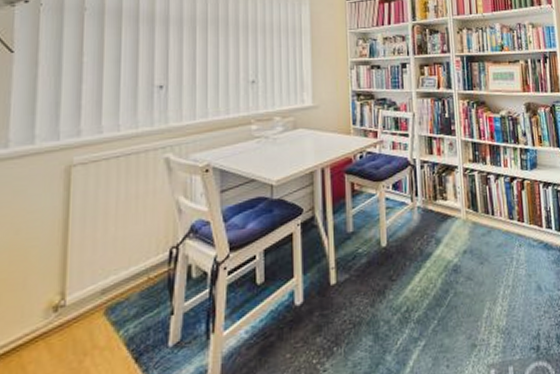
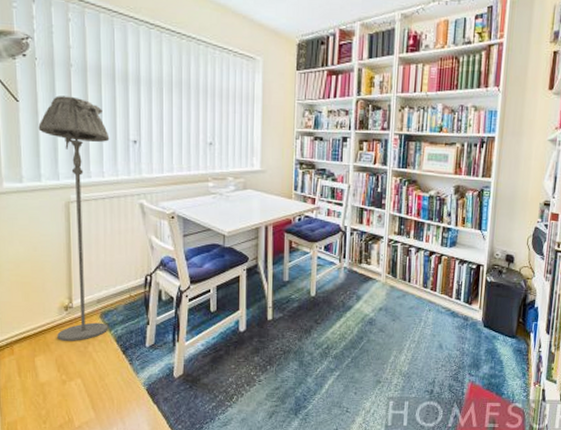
floor lamp: none [37,42,129,358] -> present [38,96,110,341]

